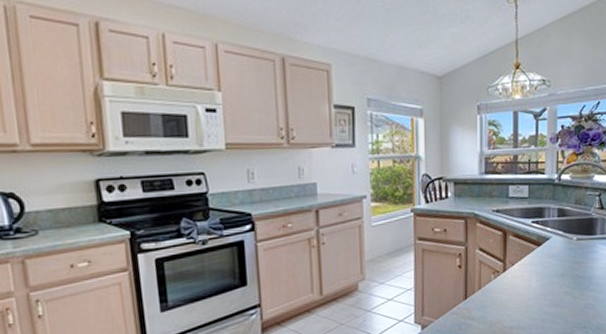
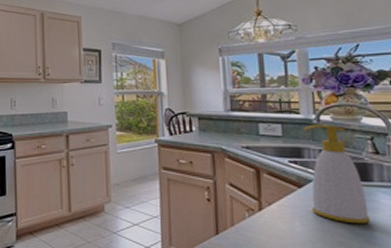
soap bottle: none [546,183,591,275] -> present [304,124,371,224]

